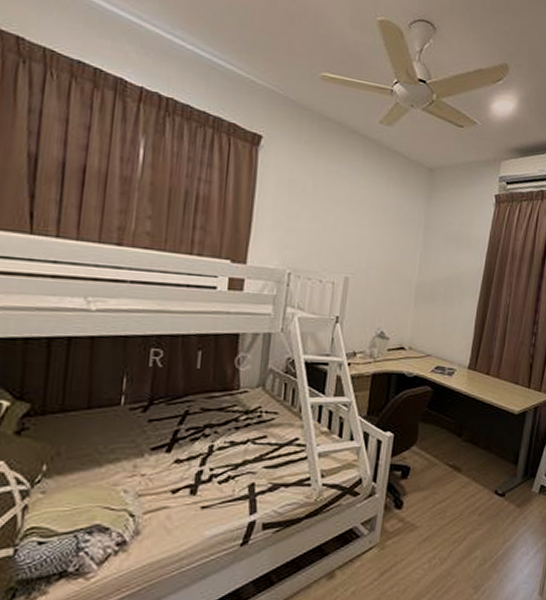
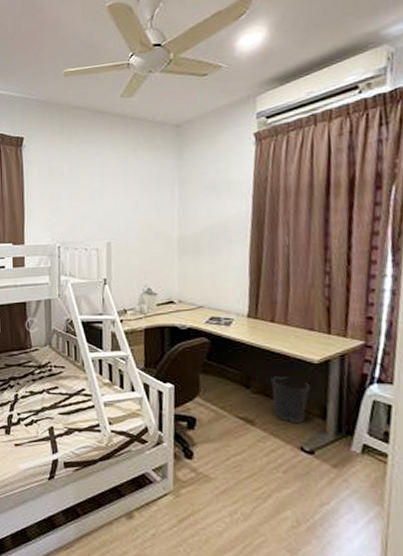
wastebasket: none [479,426,510,470] -> present [272,377,311,424]

